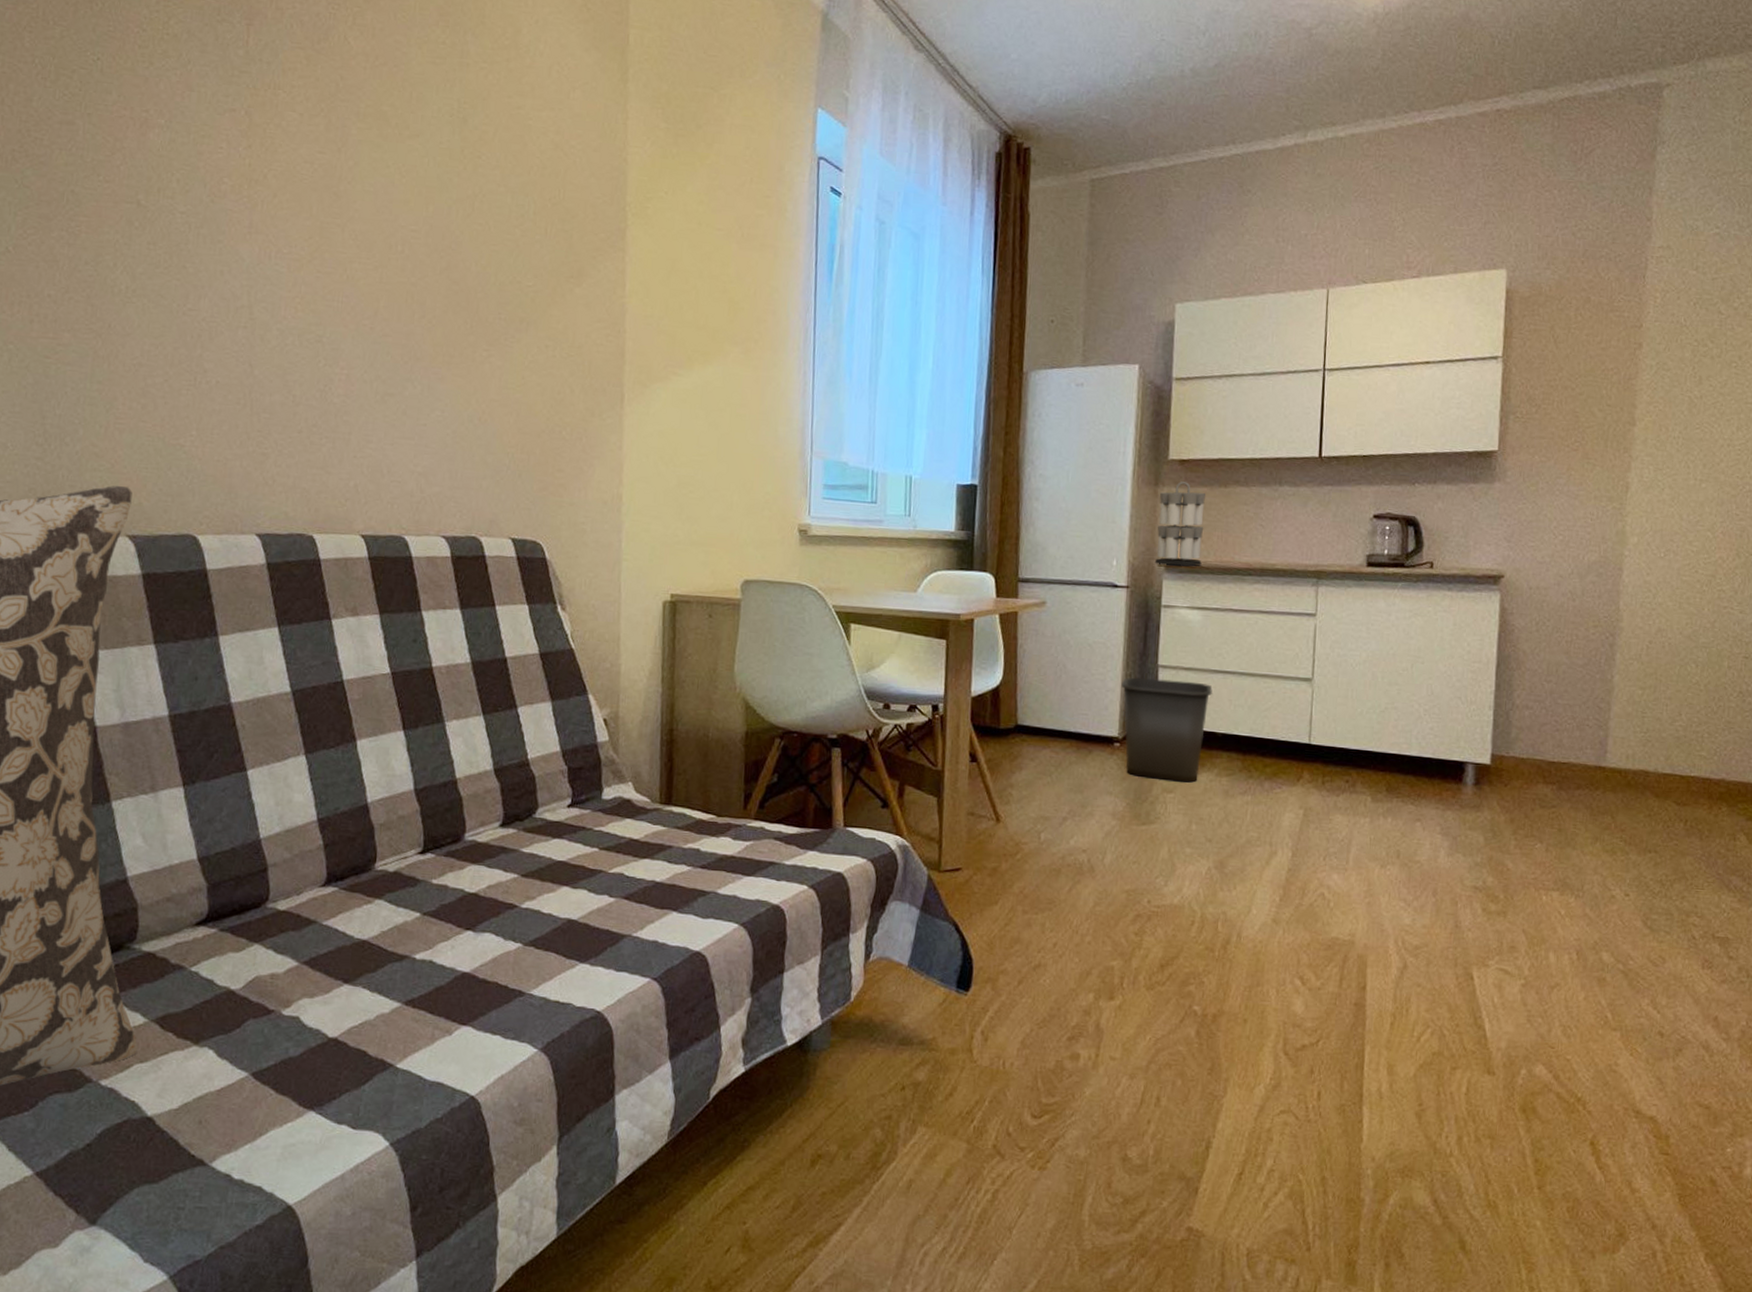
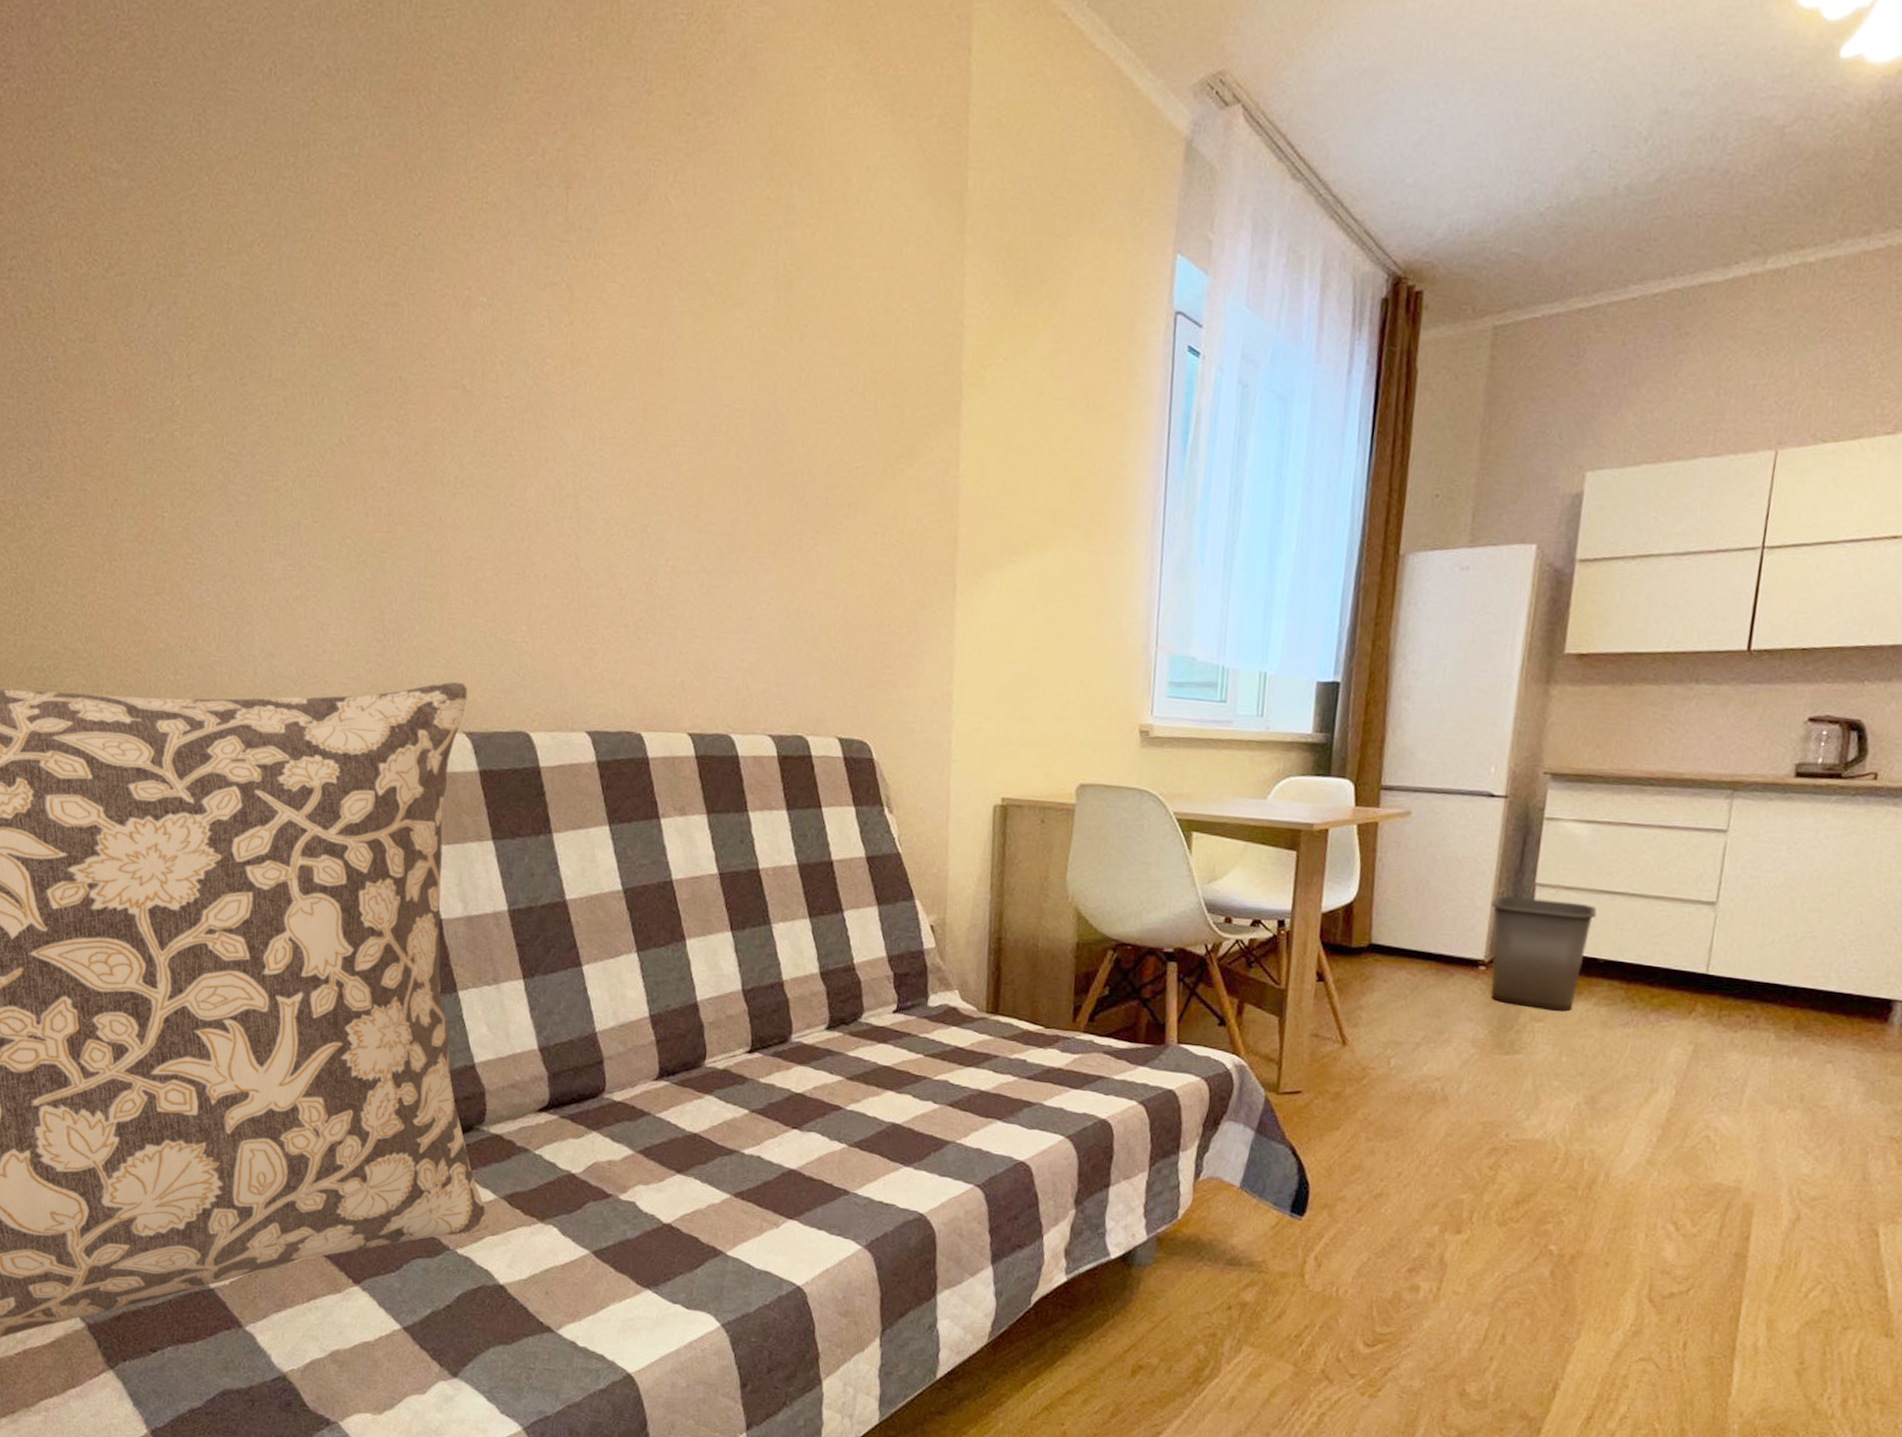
spice rack: present [1154,481,1207,567] -> none [1539,679,1607,775]

